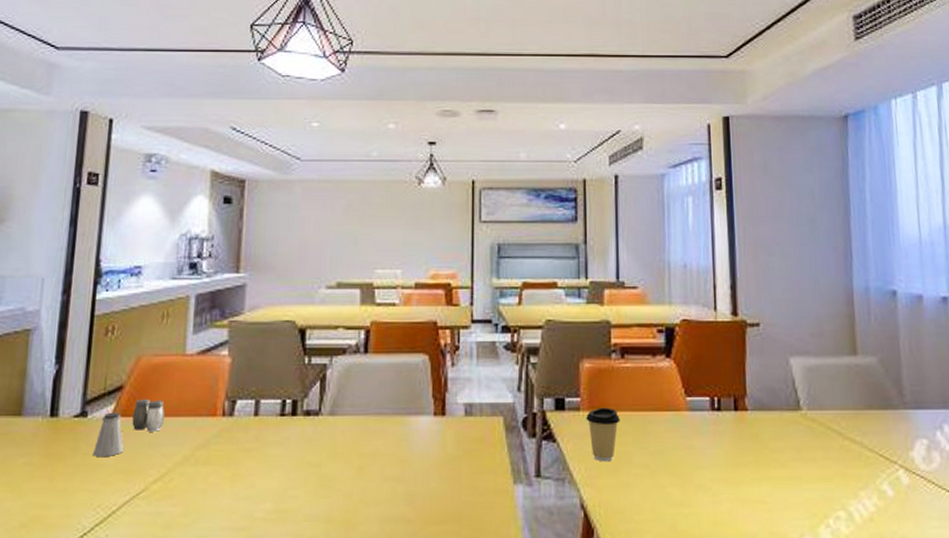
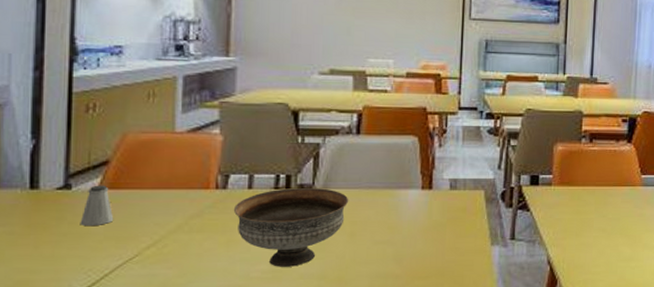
salt and pepper shaker: present [132,399,165,432] -> none [121,173,156,203]
bowl: none [239,415,357,507] -> present [233,188,349,267]
coffee cup: present [586,407,620,462] -> none [556,183,585,227]

